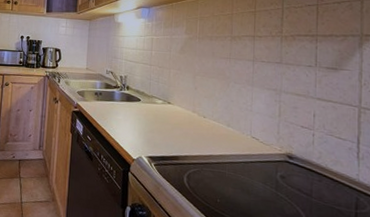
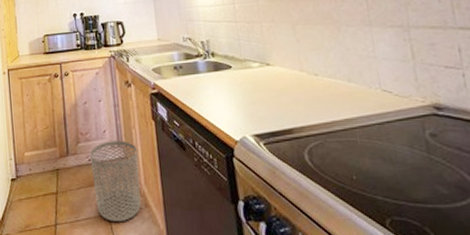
waste bin: none [13,144,54,210] -> present [90,140,141,221]

